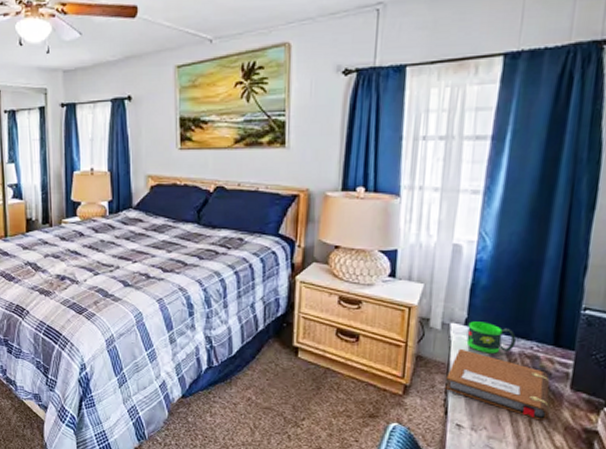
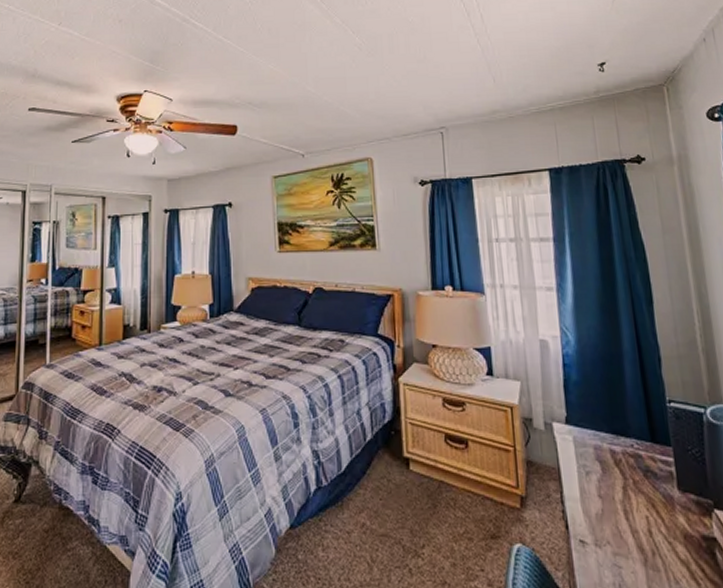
notebook: present [445,348,550,421] -> none [559,450,665,529]
mug: present [466,321,517,354] -> none [569,419,617,454]

